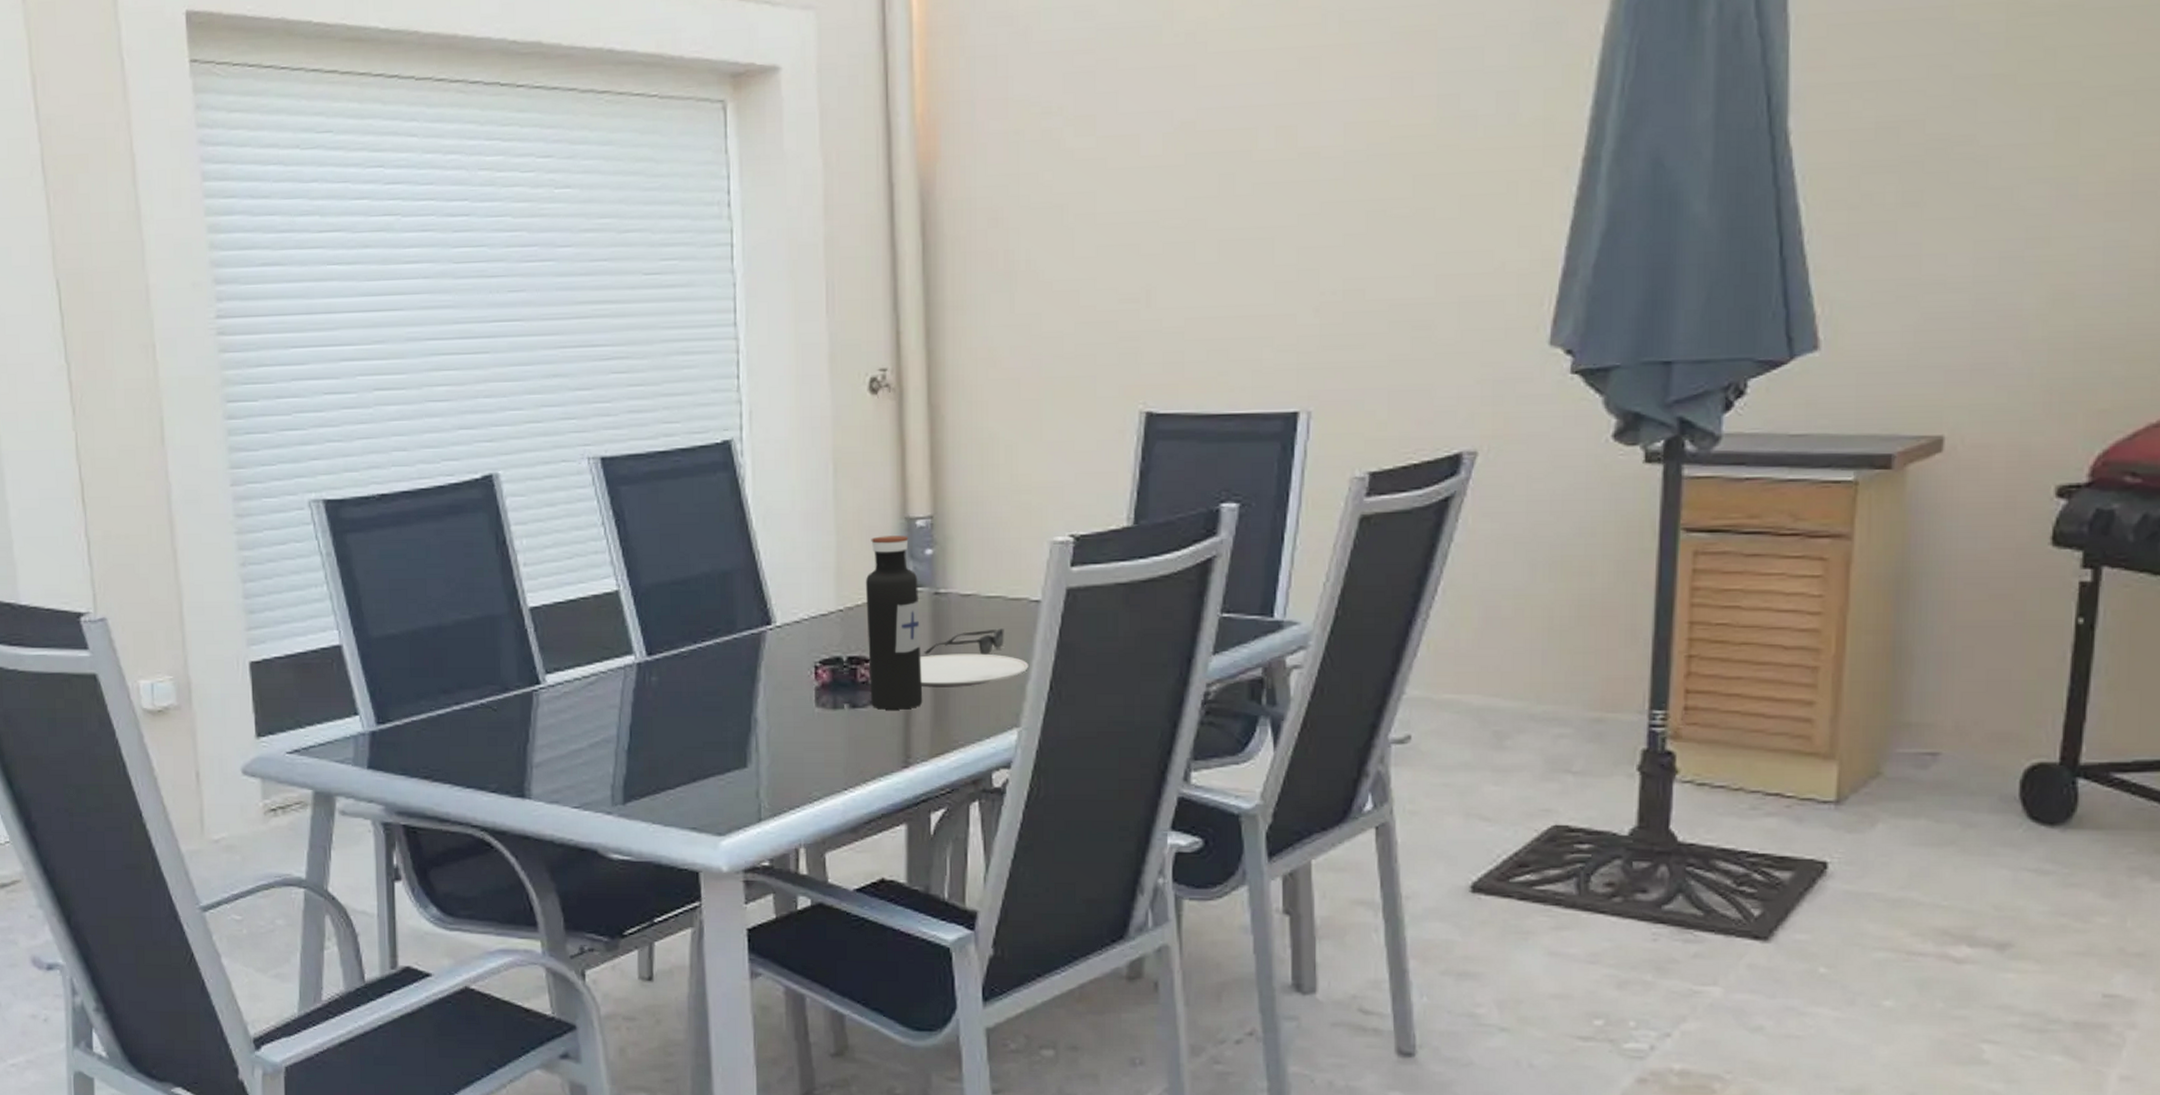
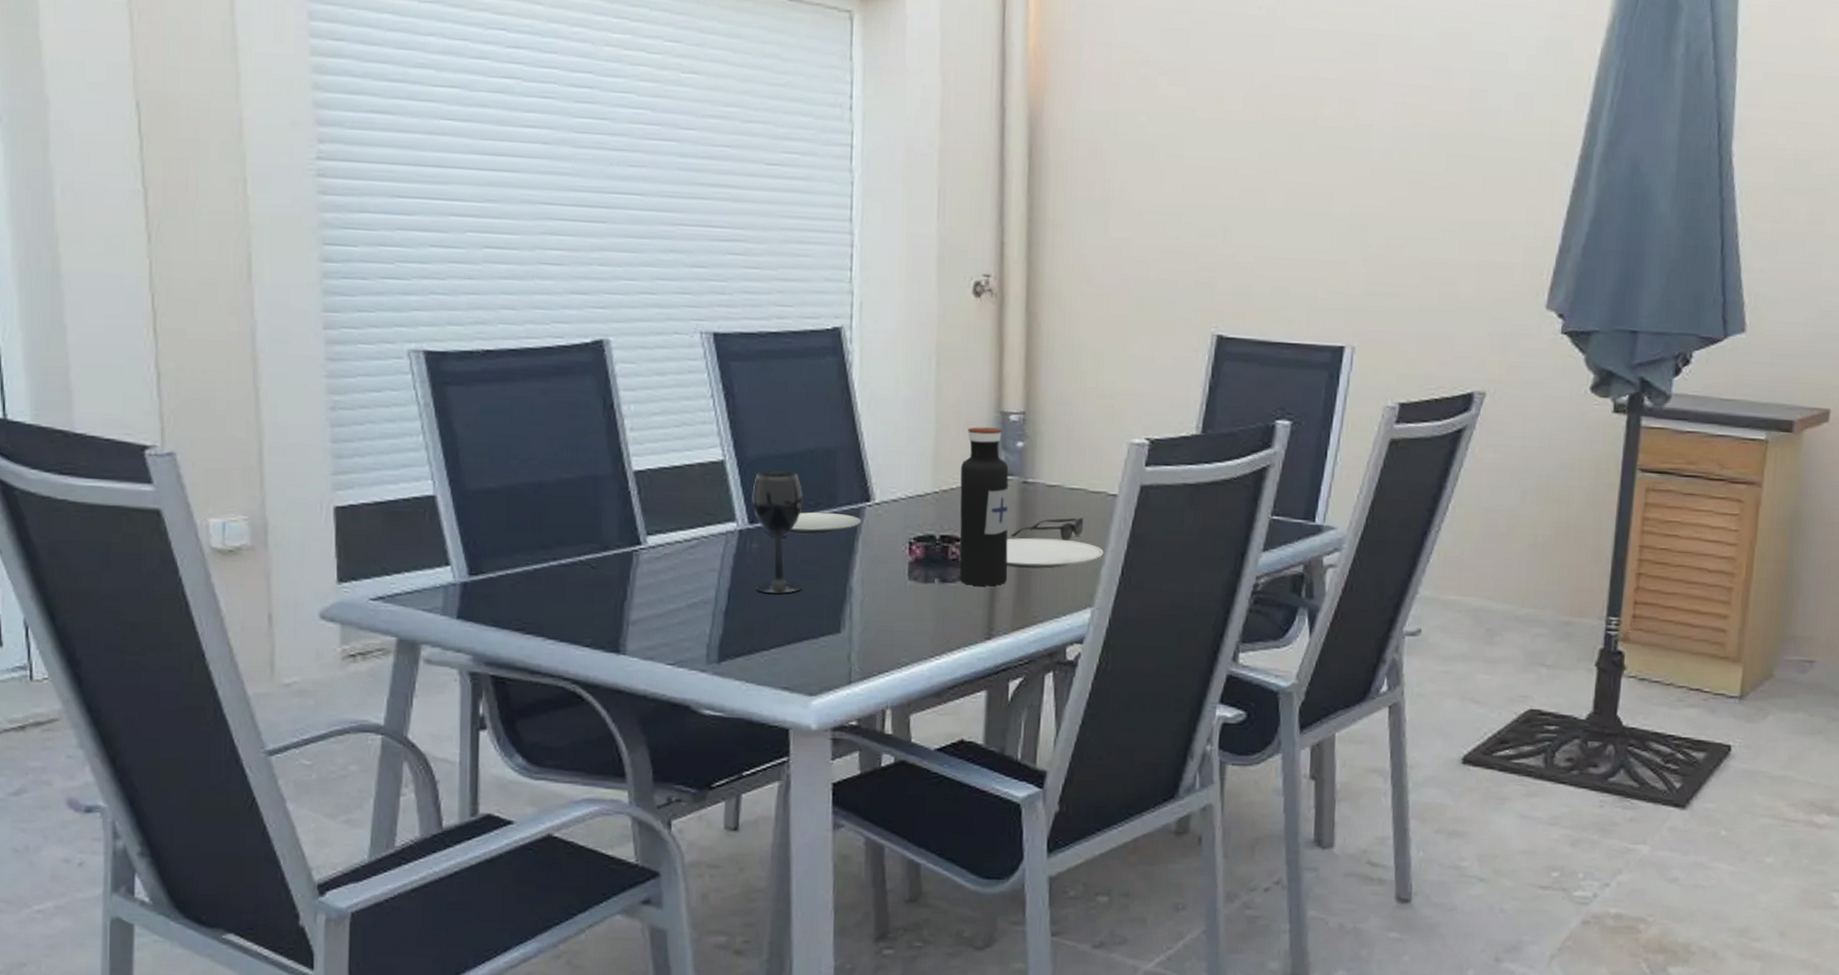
wine glass: none [649,597,705,728] -> present [752,470,803,594]
plate: none [688,639,763,664] -> present [788,512,862,535]

